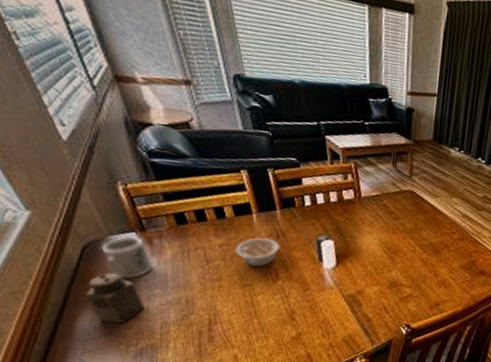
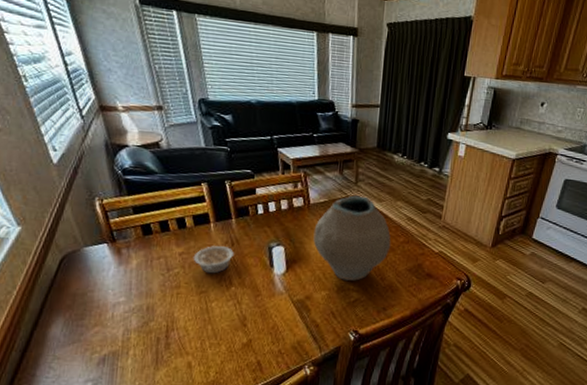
salt shaker: present [84,273,145,323] -> none [58,282,111,331]
mug: present [101,236,153,280] -> none [76,247,120,288]
vase: none [364,189,446,277] -> present [313,195,391,281]

